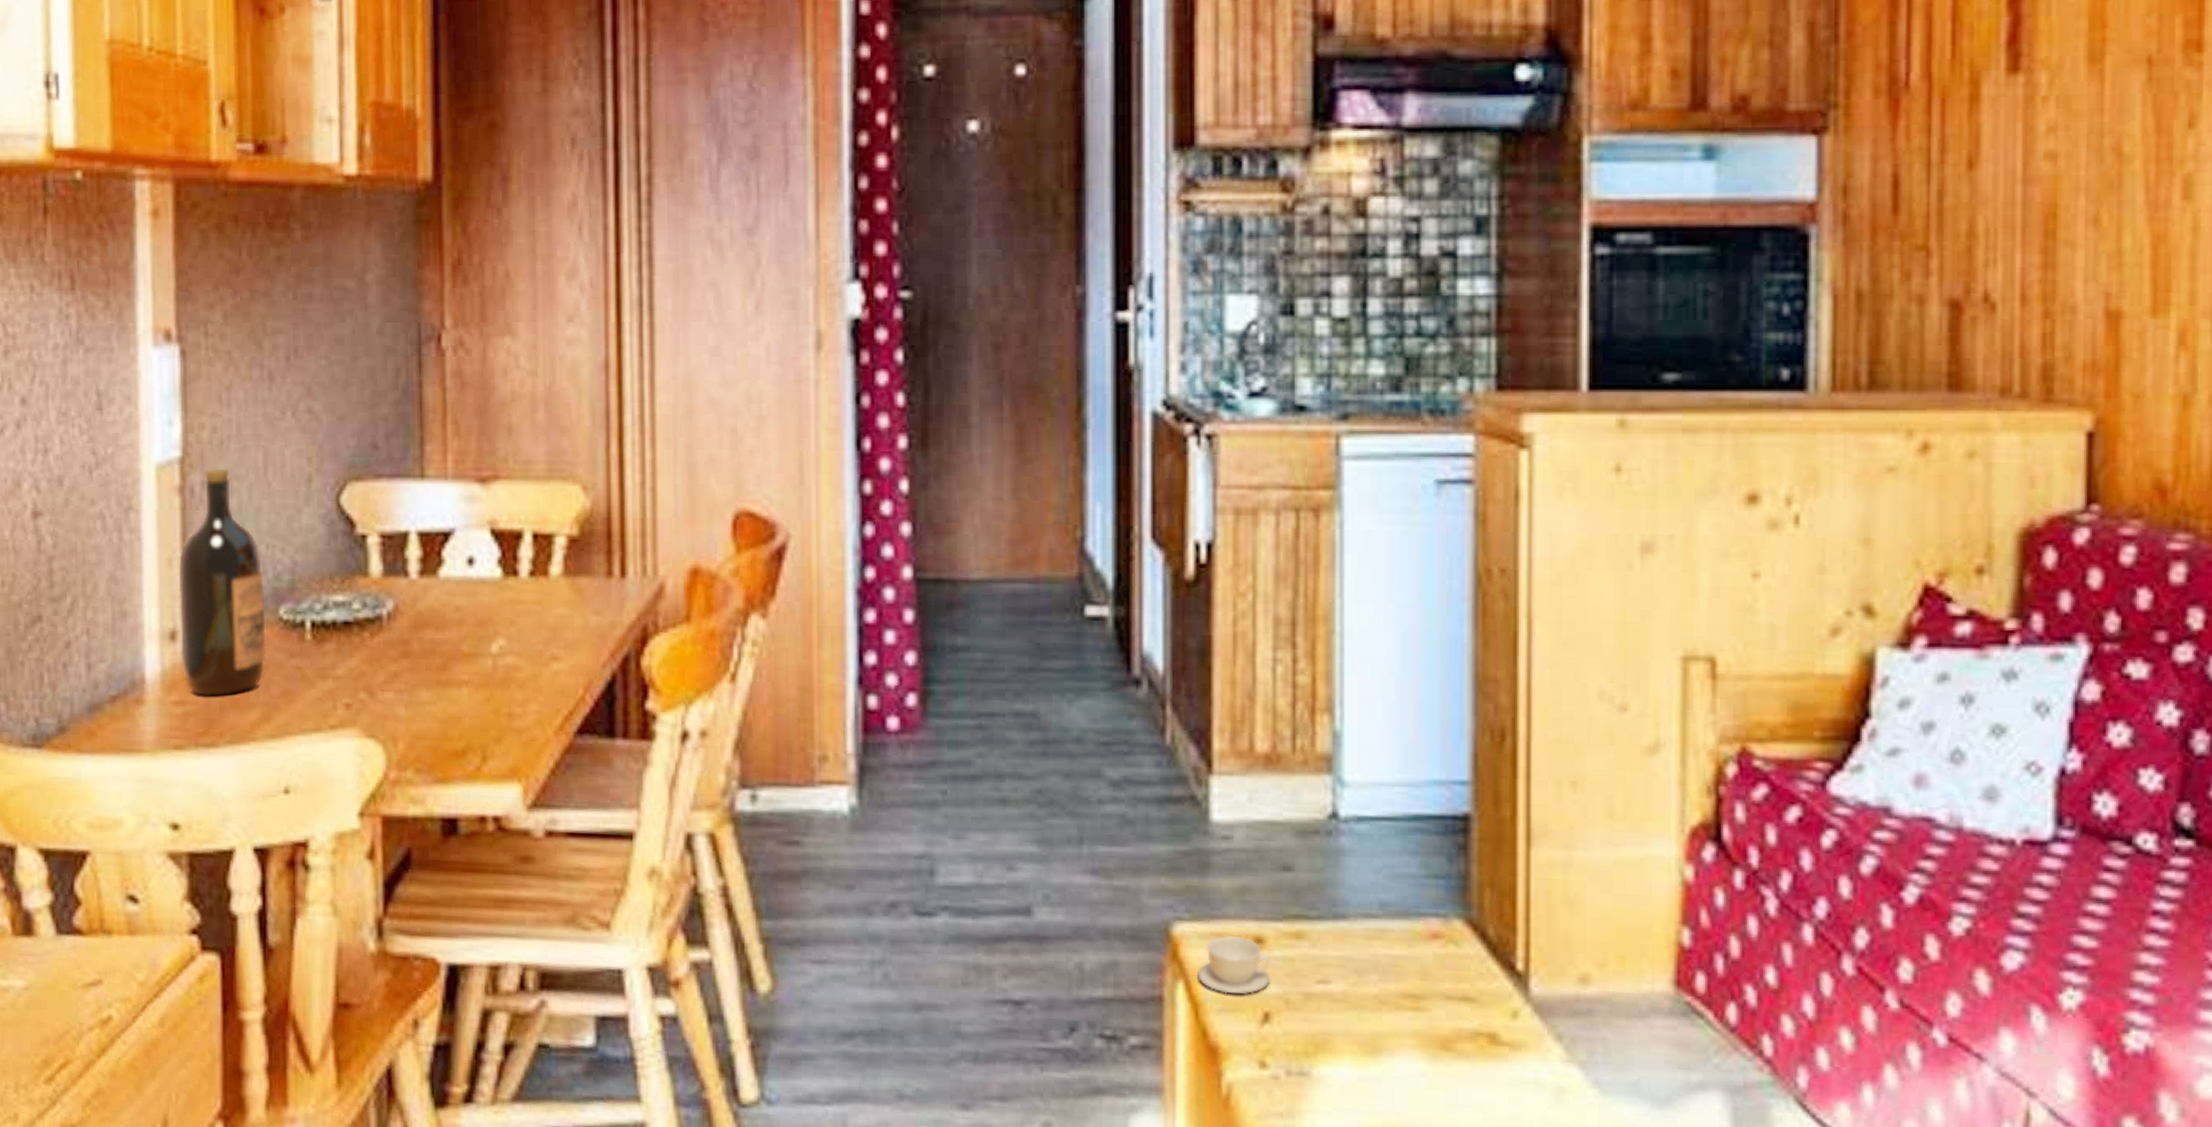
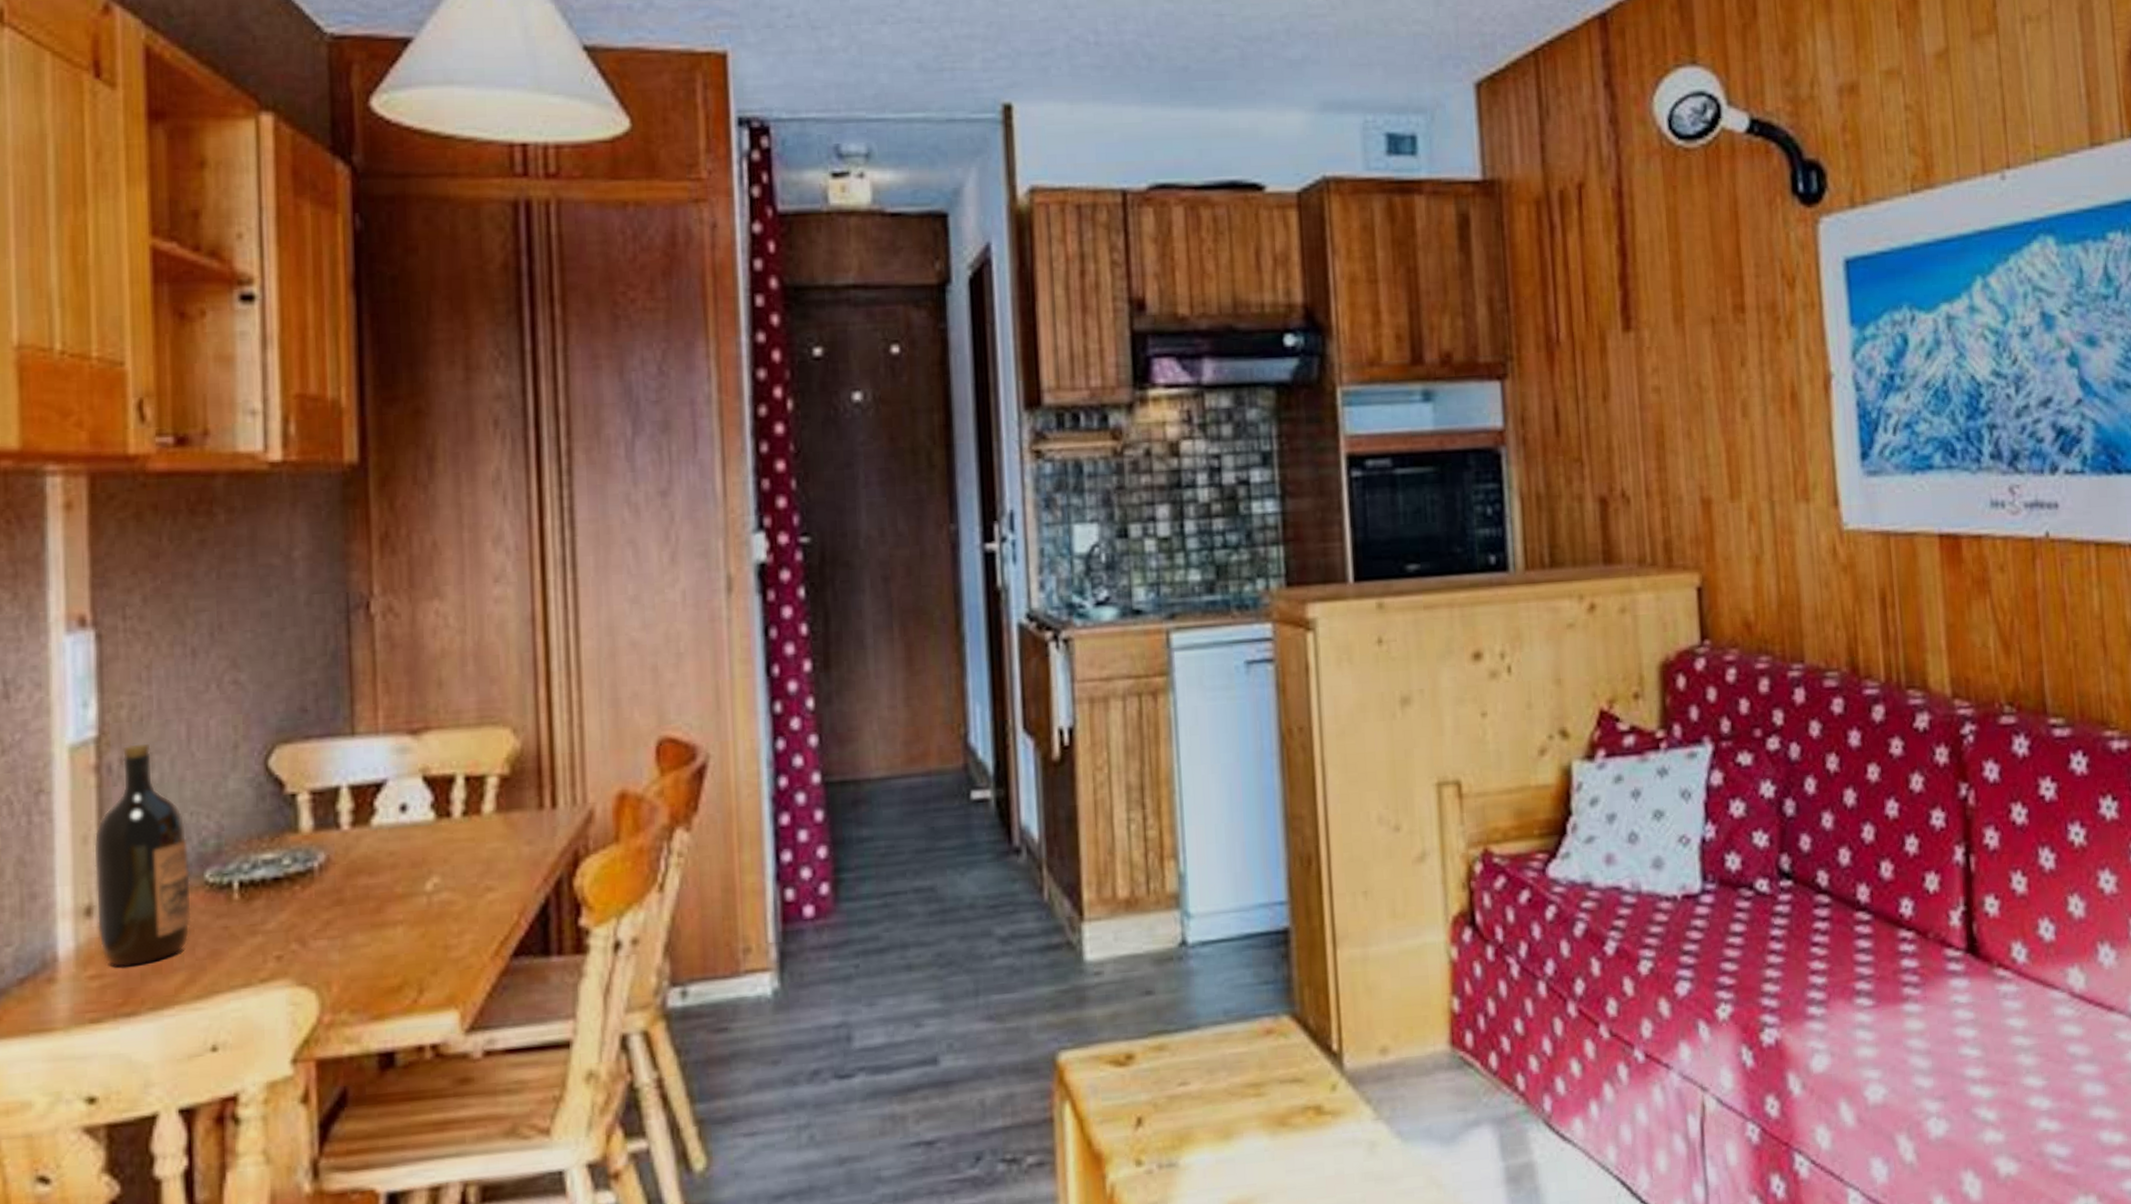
teacup: present [1198,934,1271,994] -> none [1081,1055,1141,1107]

